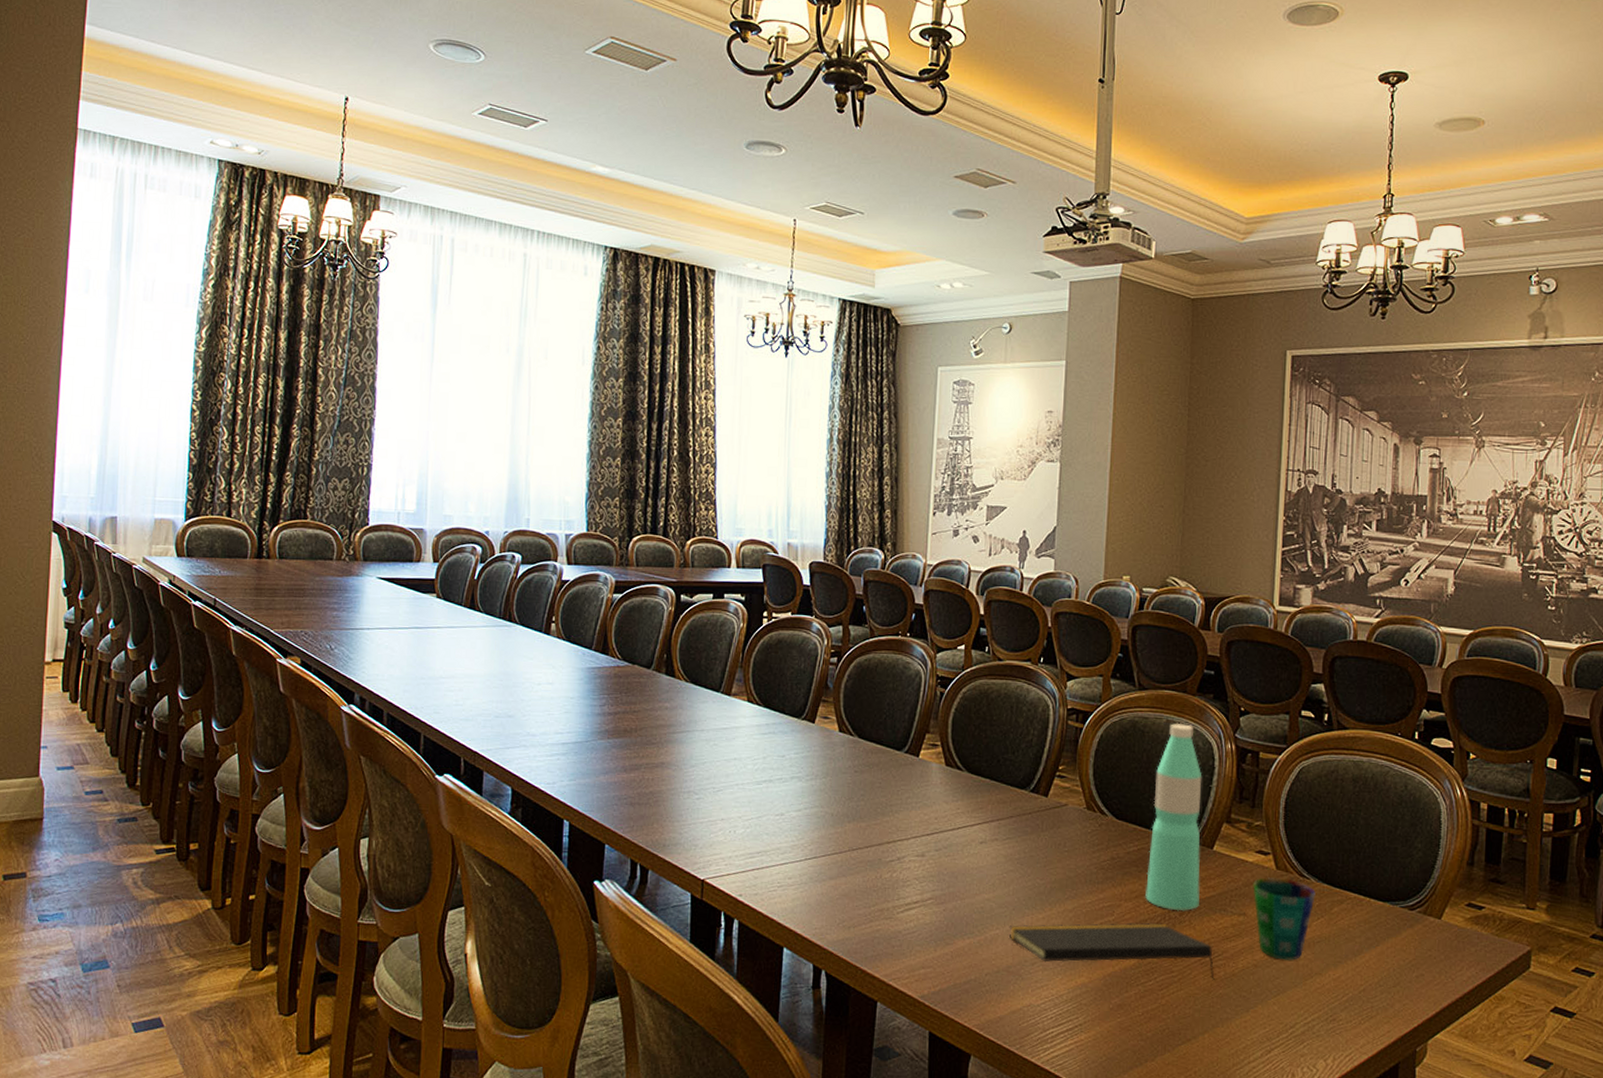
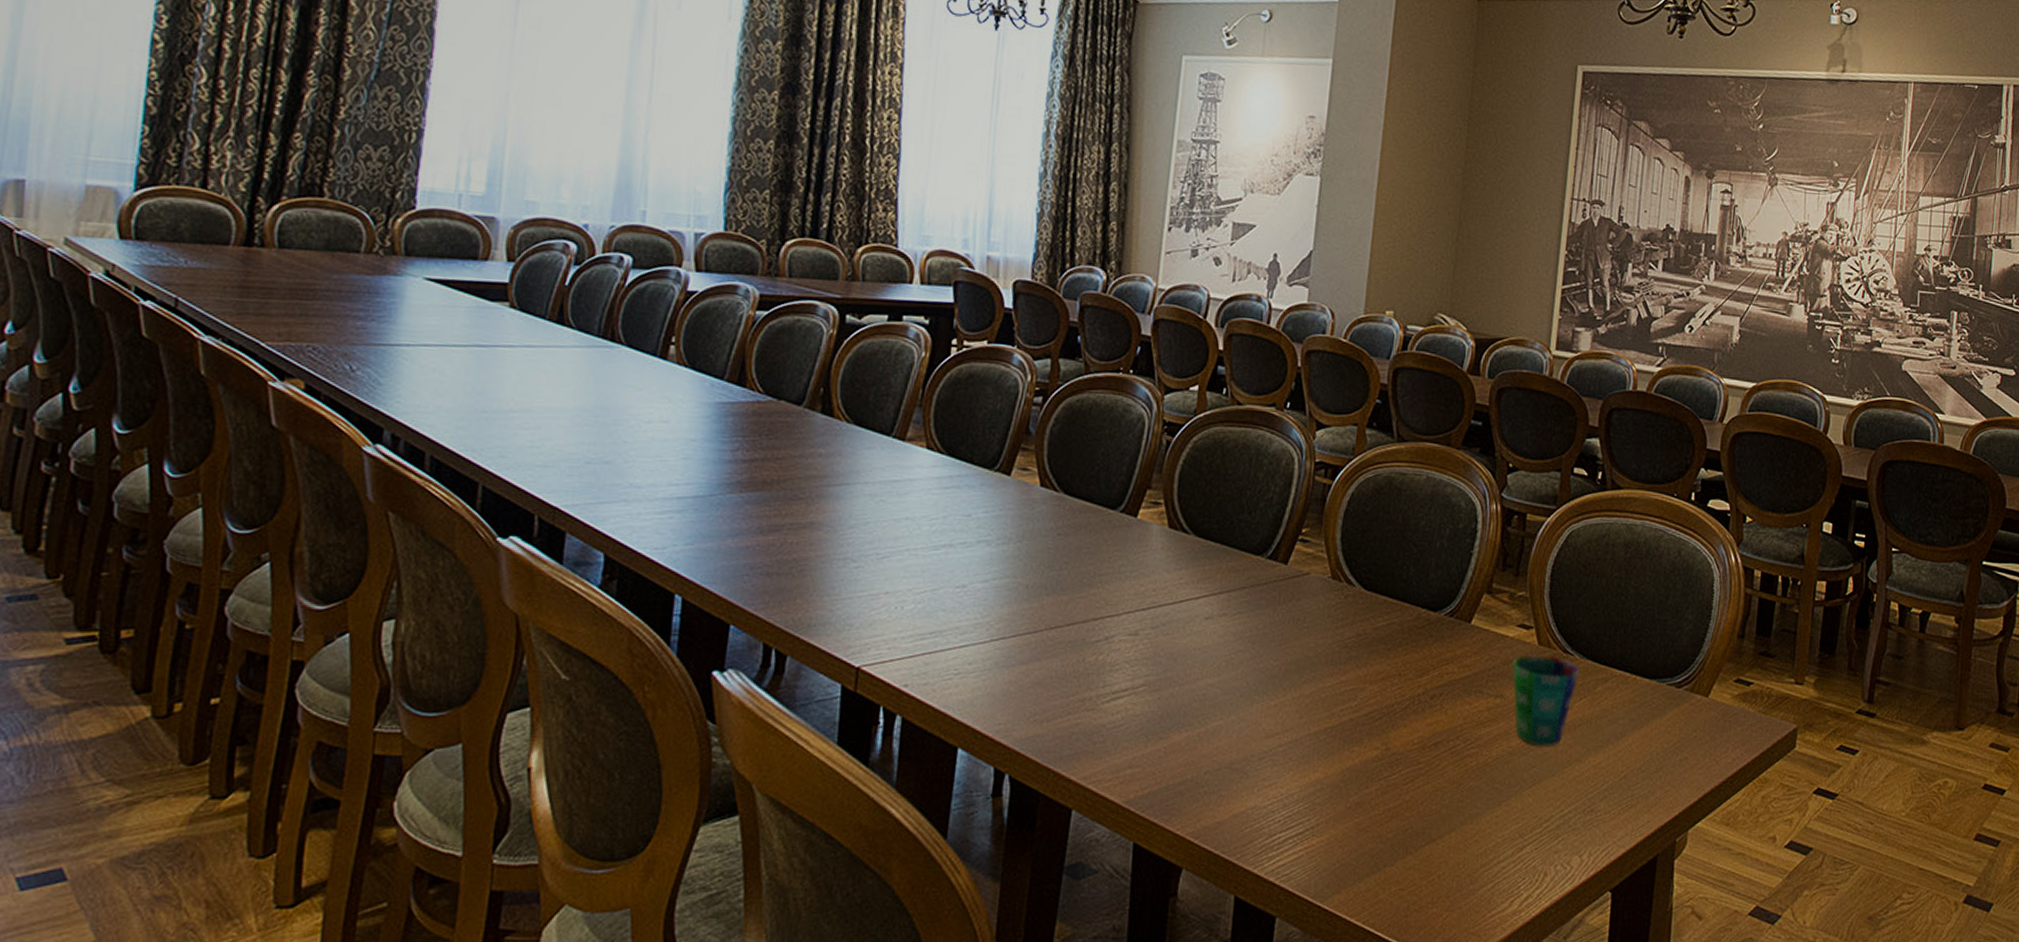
notepad: present [1009,922,1215,981] -> none [1235,707,1465,772]
water bottle: present [1145,722,1203,912] -> none [1393,479,1463,694]

